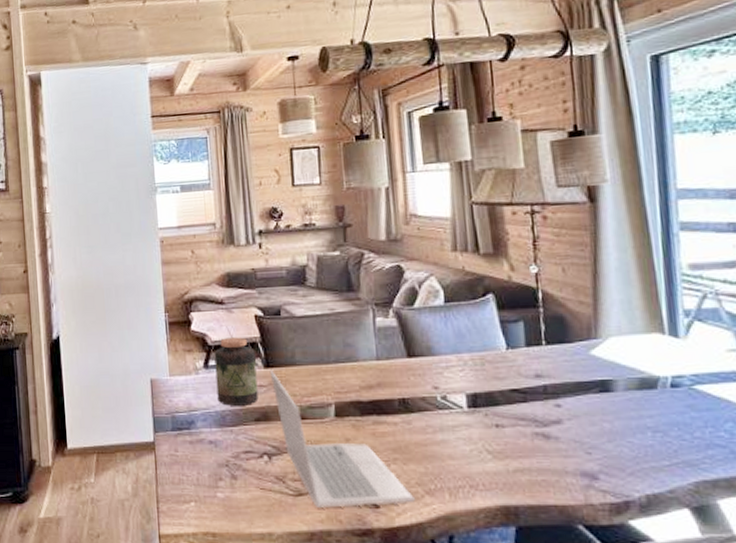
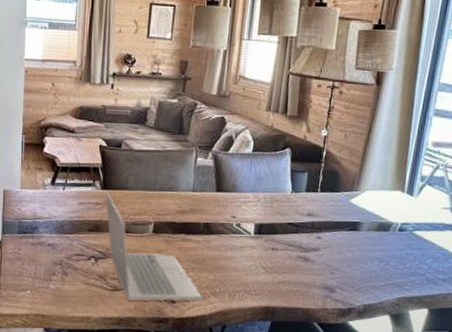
jar: present [214,337,259,406] -> none [59,161,96,218]

